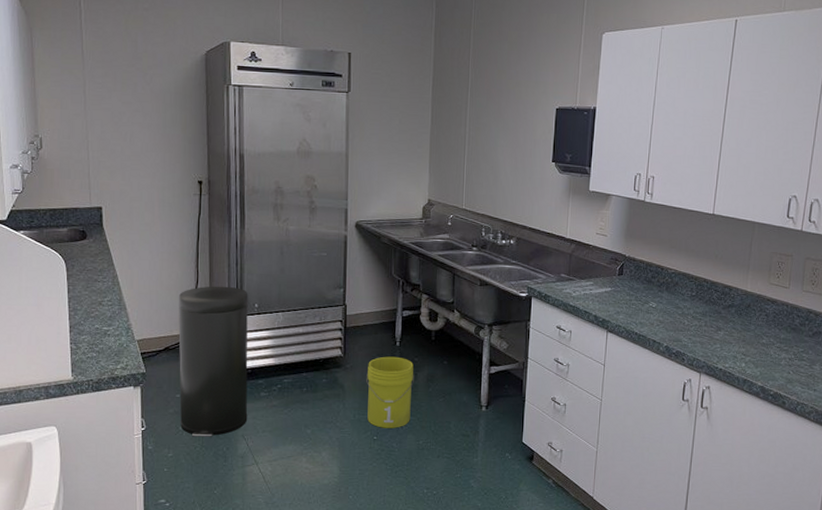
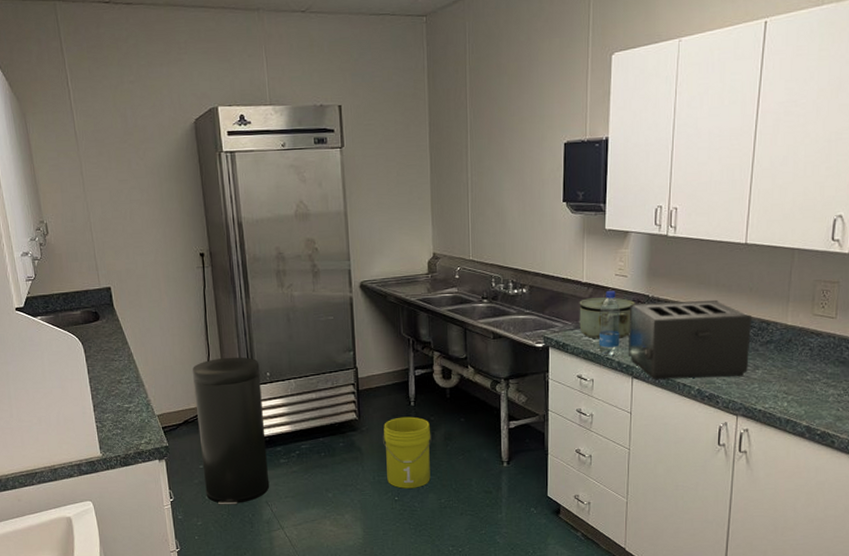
cooking pot: none [561,253,613,294] -> present [579,297,635,340]
bottle: none [578,247,600,310] -> present [598,290,621,356]
toaster: none [604,262,717,337] -> present [628,299,753,380]

